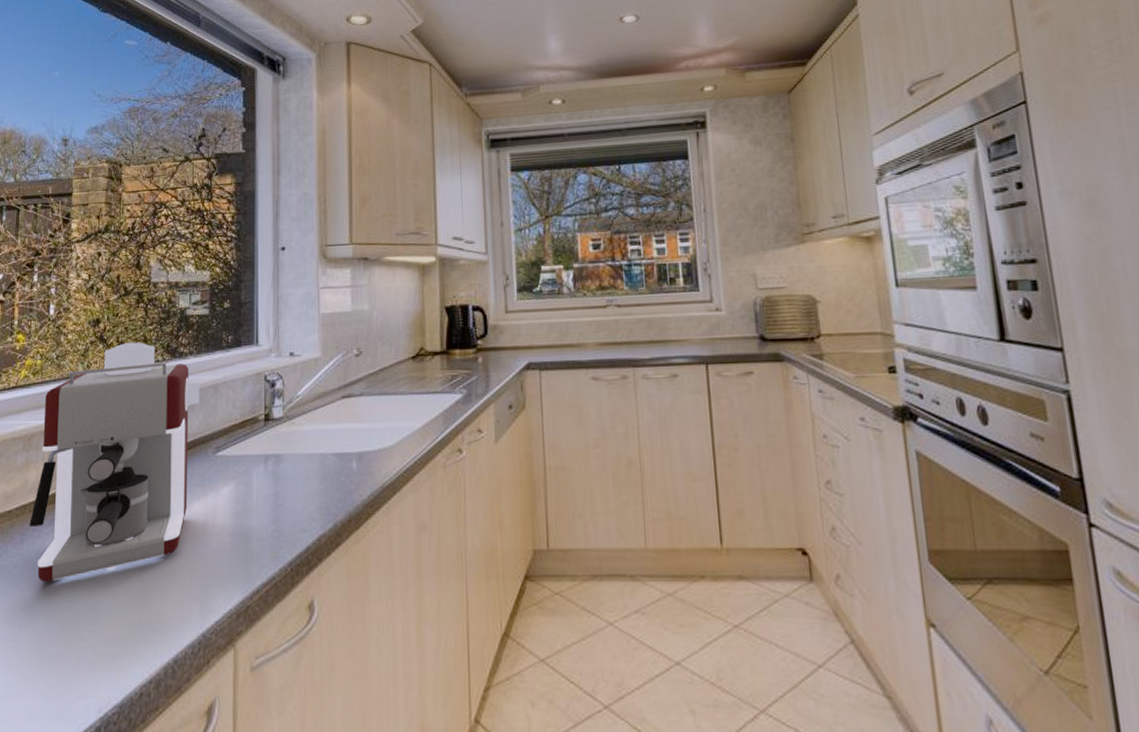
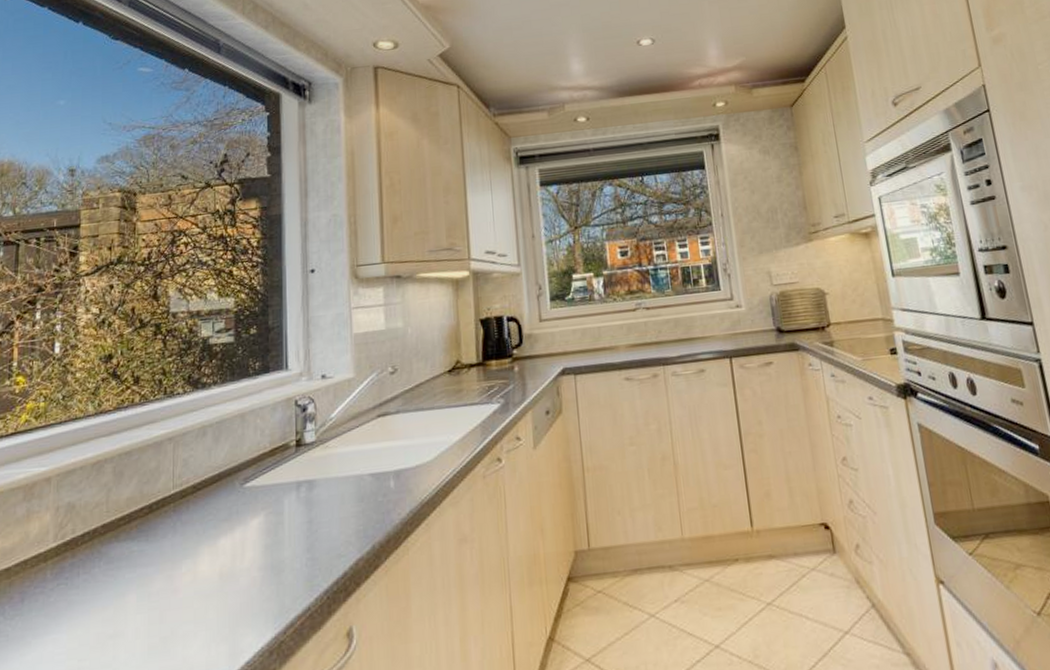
coffee maker: present [29,342,200,583] -> none [31,375,225,643]

